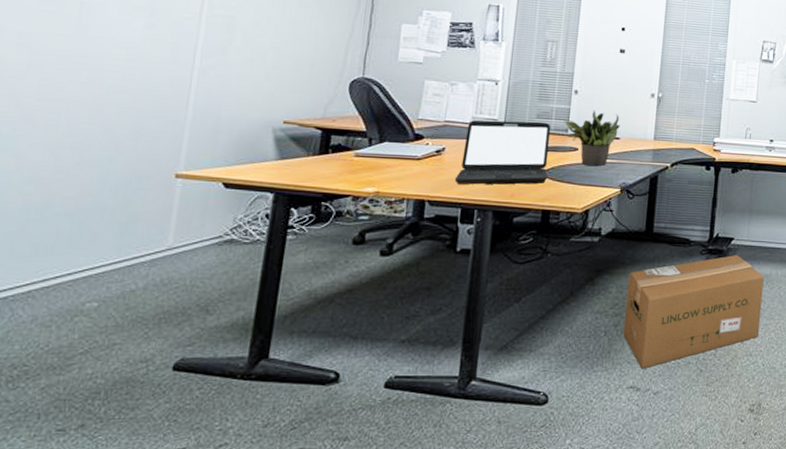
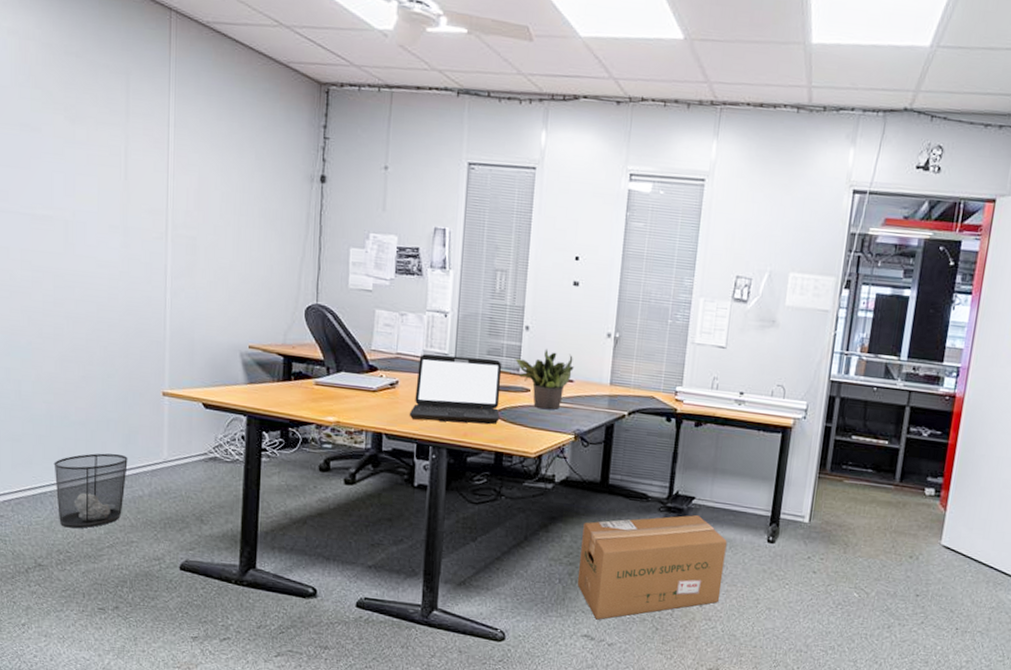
waste bin: none [19,245,122,336] -> present [54,453,128,529]

